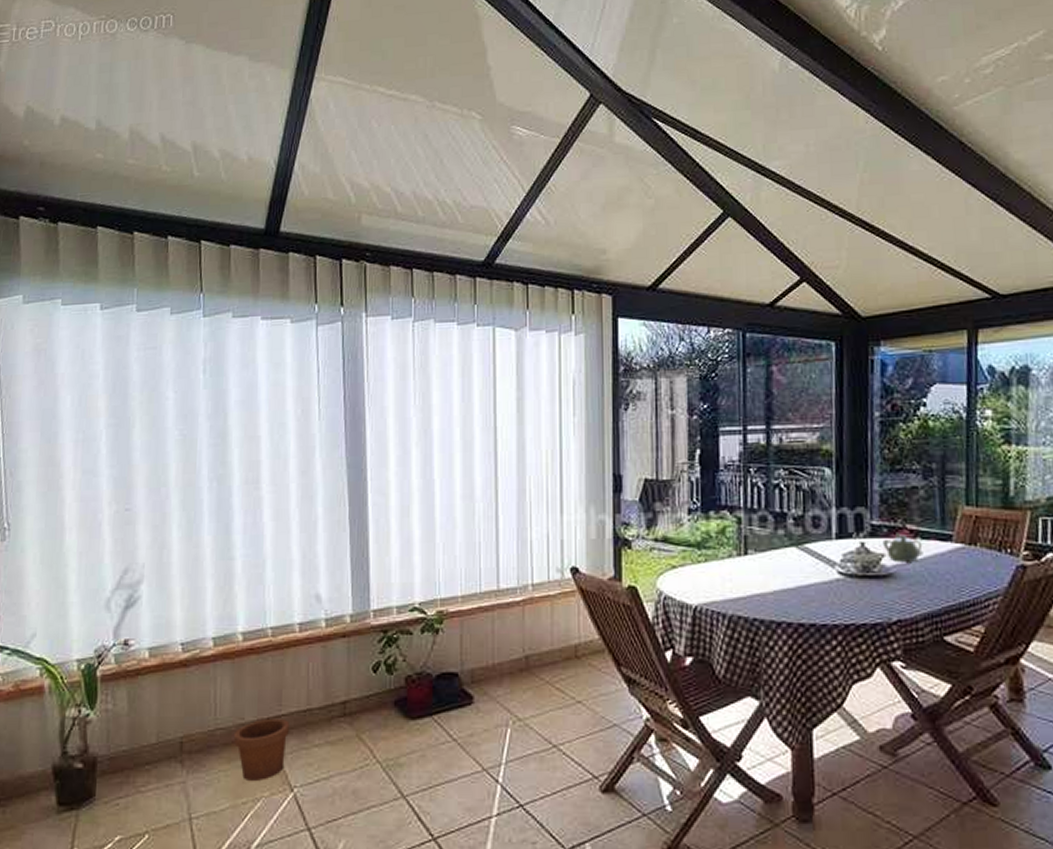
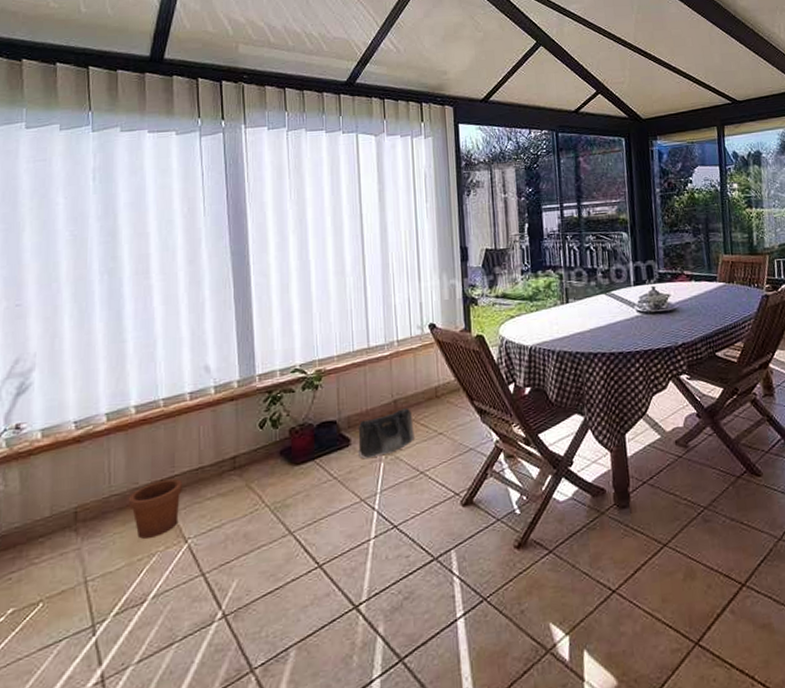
saddlebag: none [481,667,548,722] -> present [357,408,414,459]
teapot: present [882,533,923,562] -> none [667,278,697,300]

